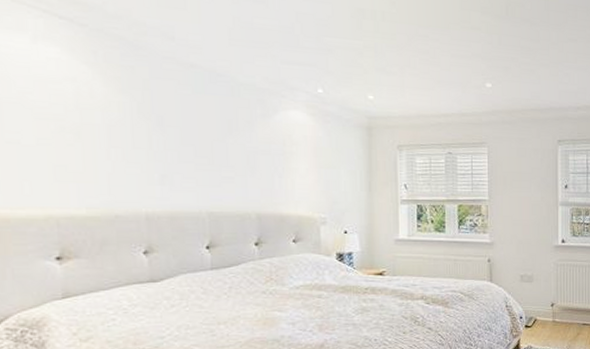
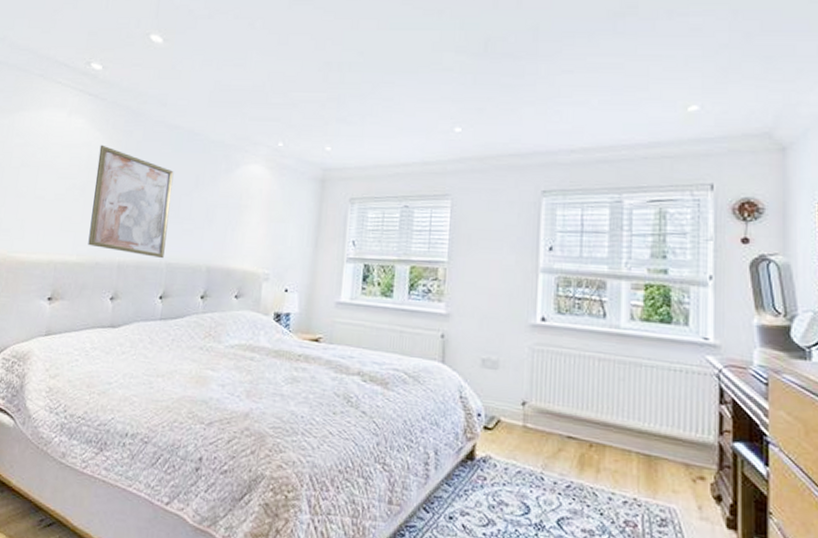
wall art: none [90,80,203,208] -> present [88,144,174,259]

